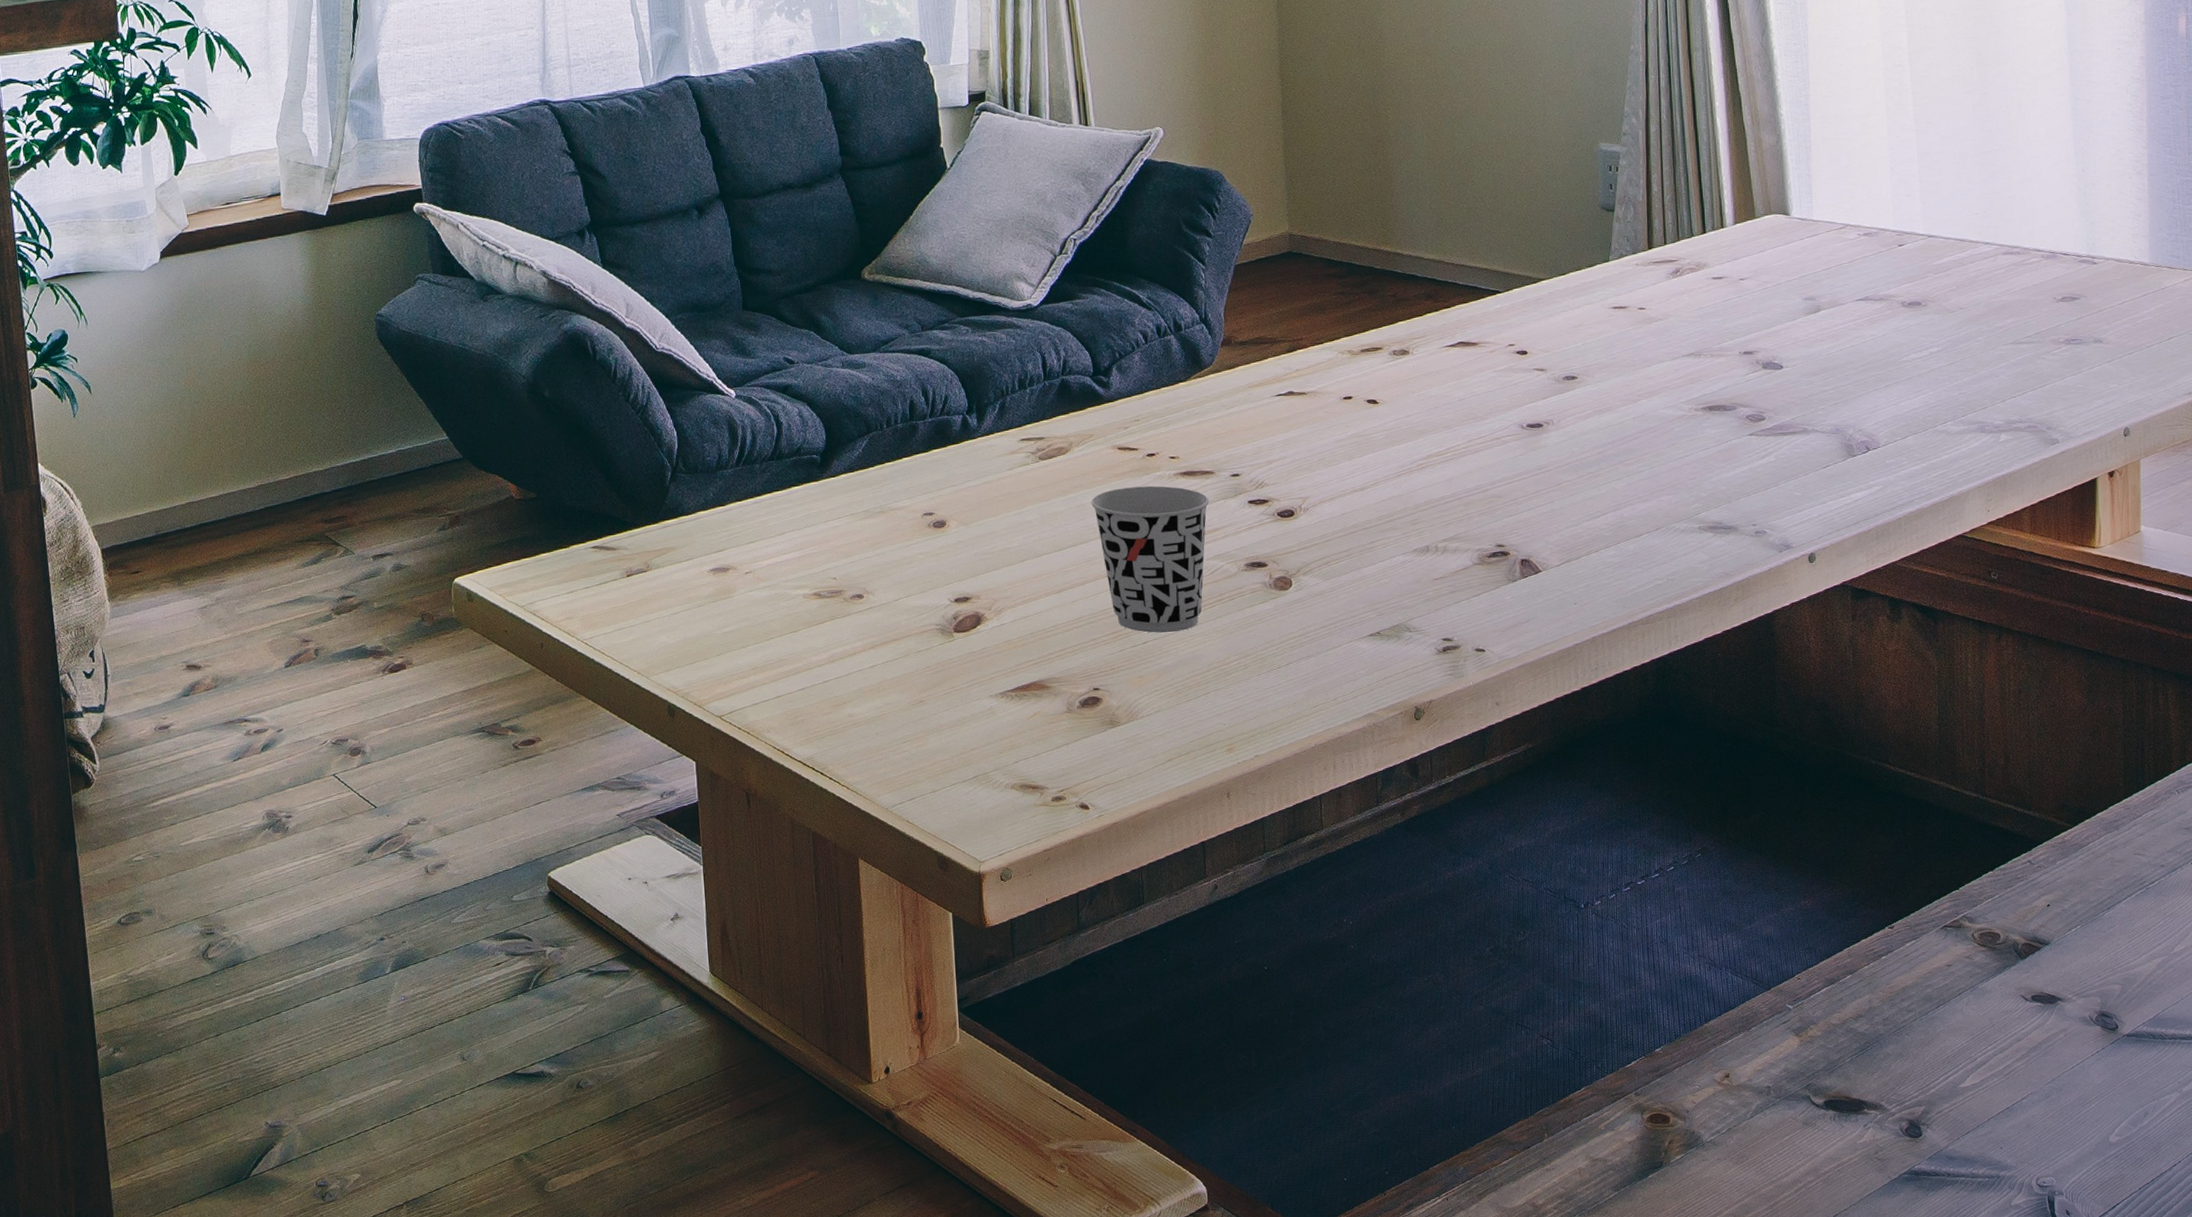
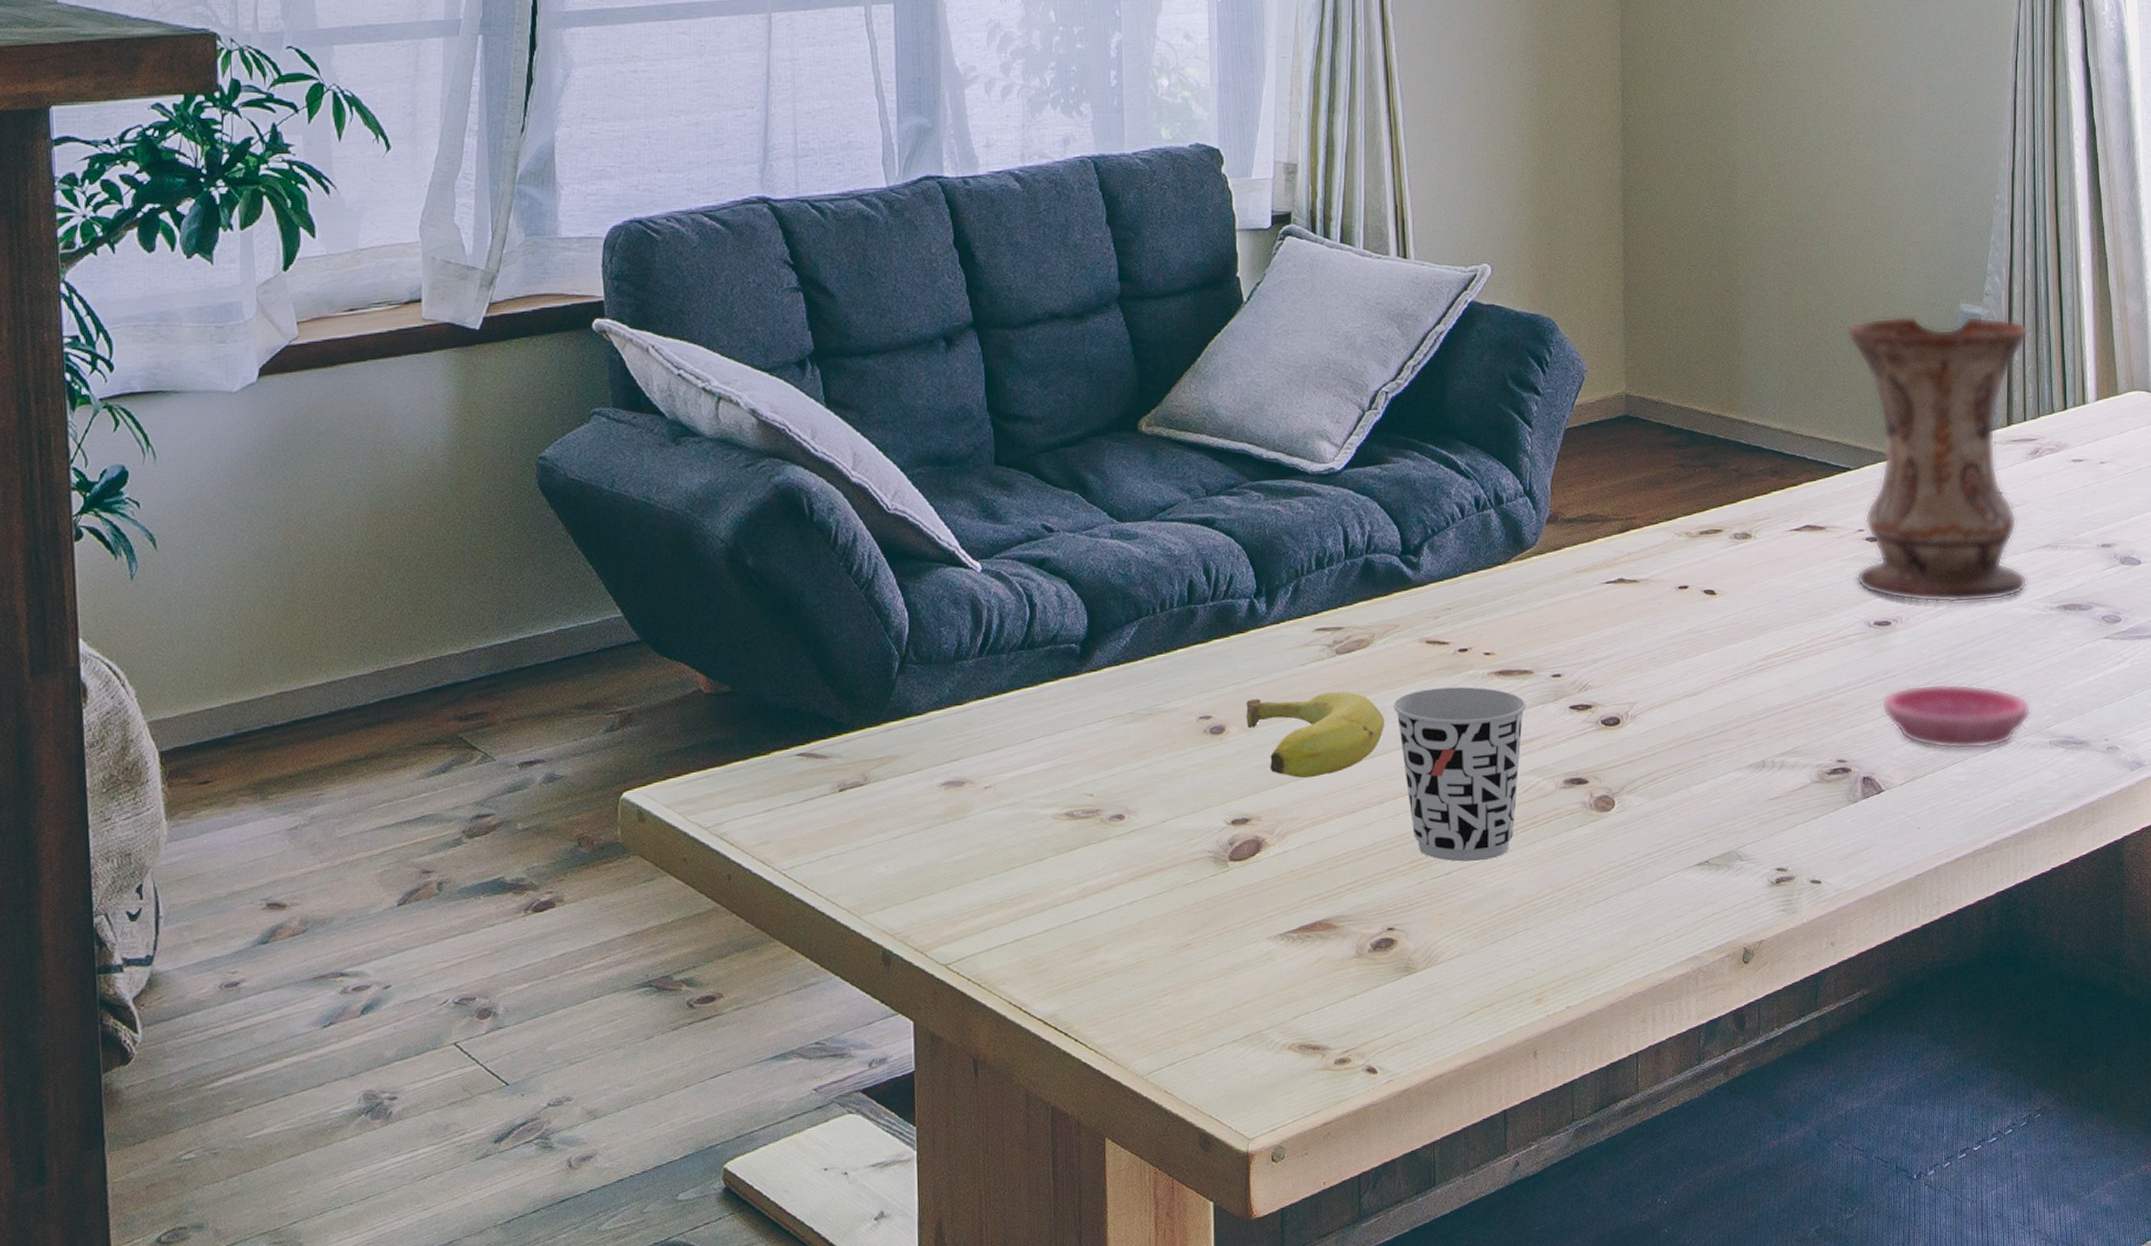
fruit: none [963,491,1084,564] -> present [1246,691,1384,779]
vase: none [1491,153,1673,407] -> present [1846,315,2030,604]
saucer: none [1536,477,1679,535] -> present [1881,683,2030,750]

